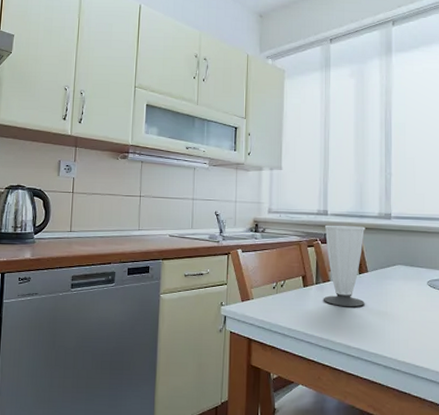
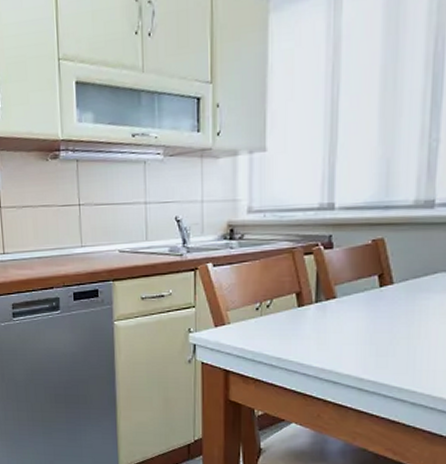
cup: present [323,224,366,308] -> none [325,221,393,331]

